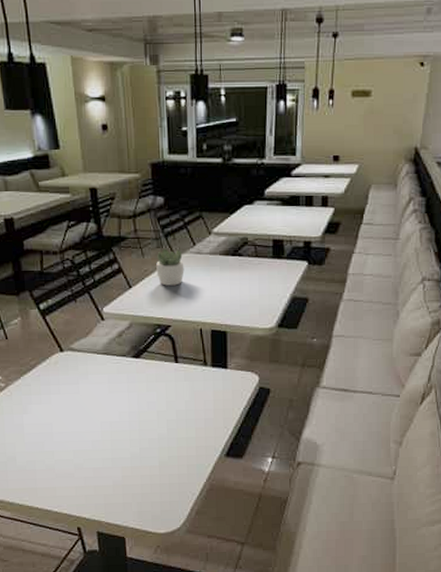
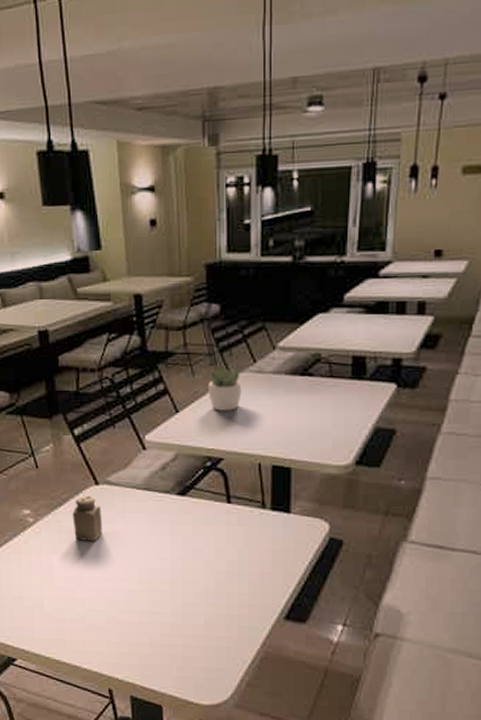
salt shaker: none [40,361,68,401] -> present [72,495,102,541]

